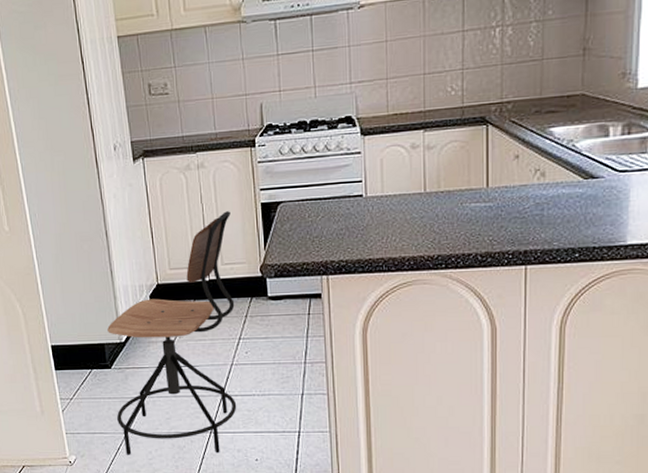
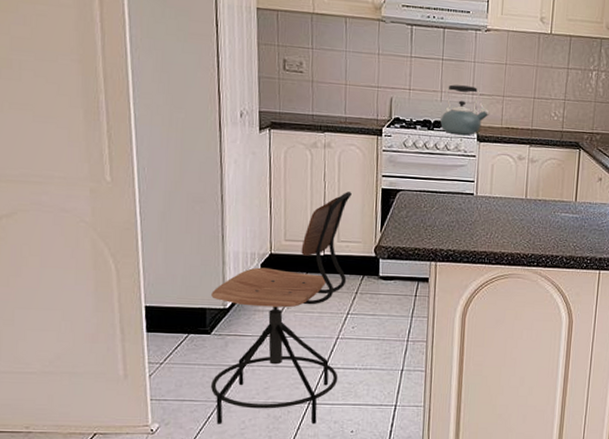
kettle: none [317,74,372,132] -> present [440,84,490,135]

